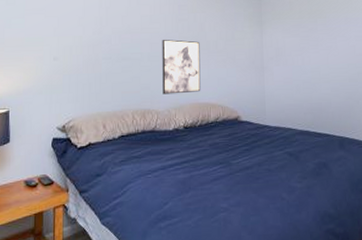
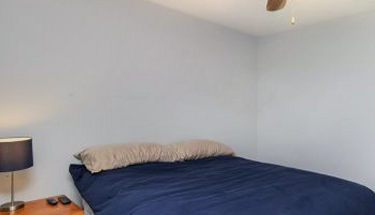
wall art: present [162,39,201,95] -> none [166,82,200,131]

